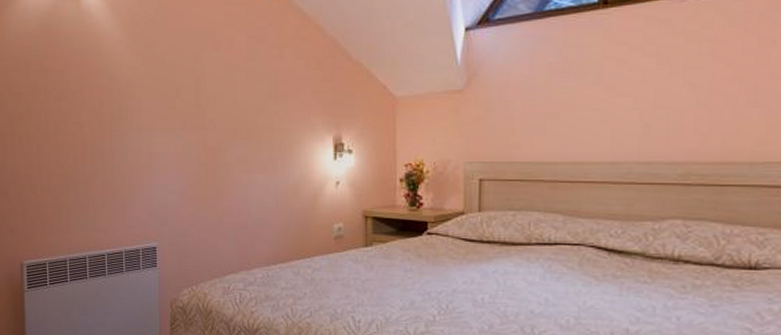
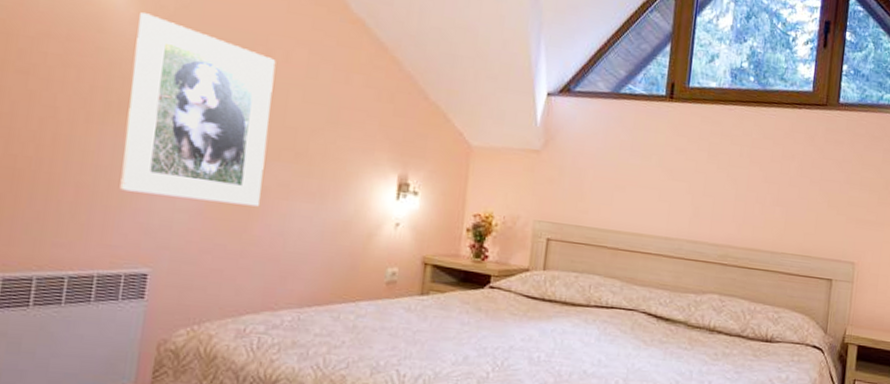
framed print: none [123,32,226,182] -> present [119,12,276,207]

